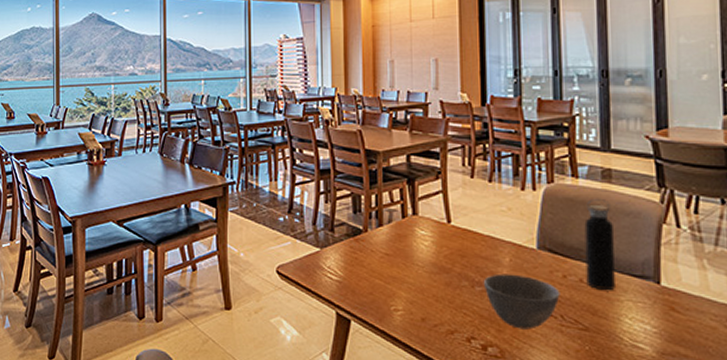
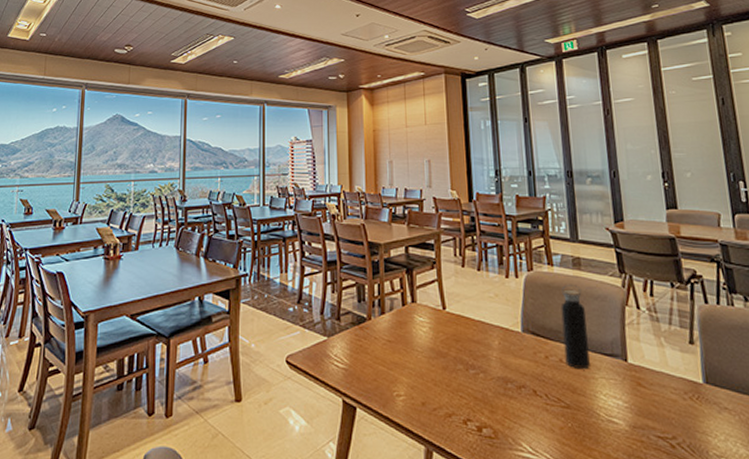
bowl: present [483,273,560,330] -> none [476,356,544,409]

